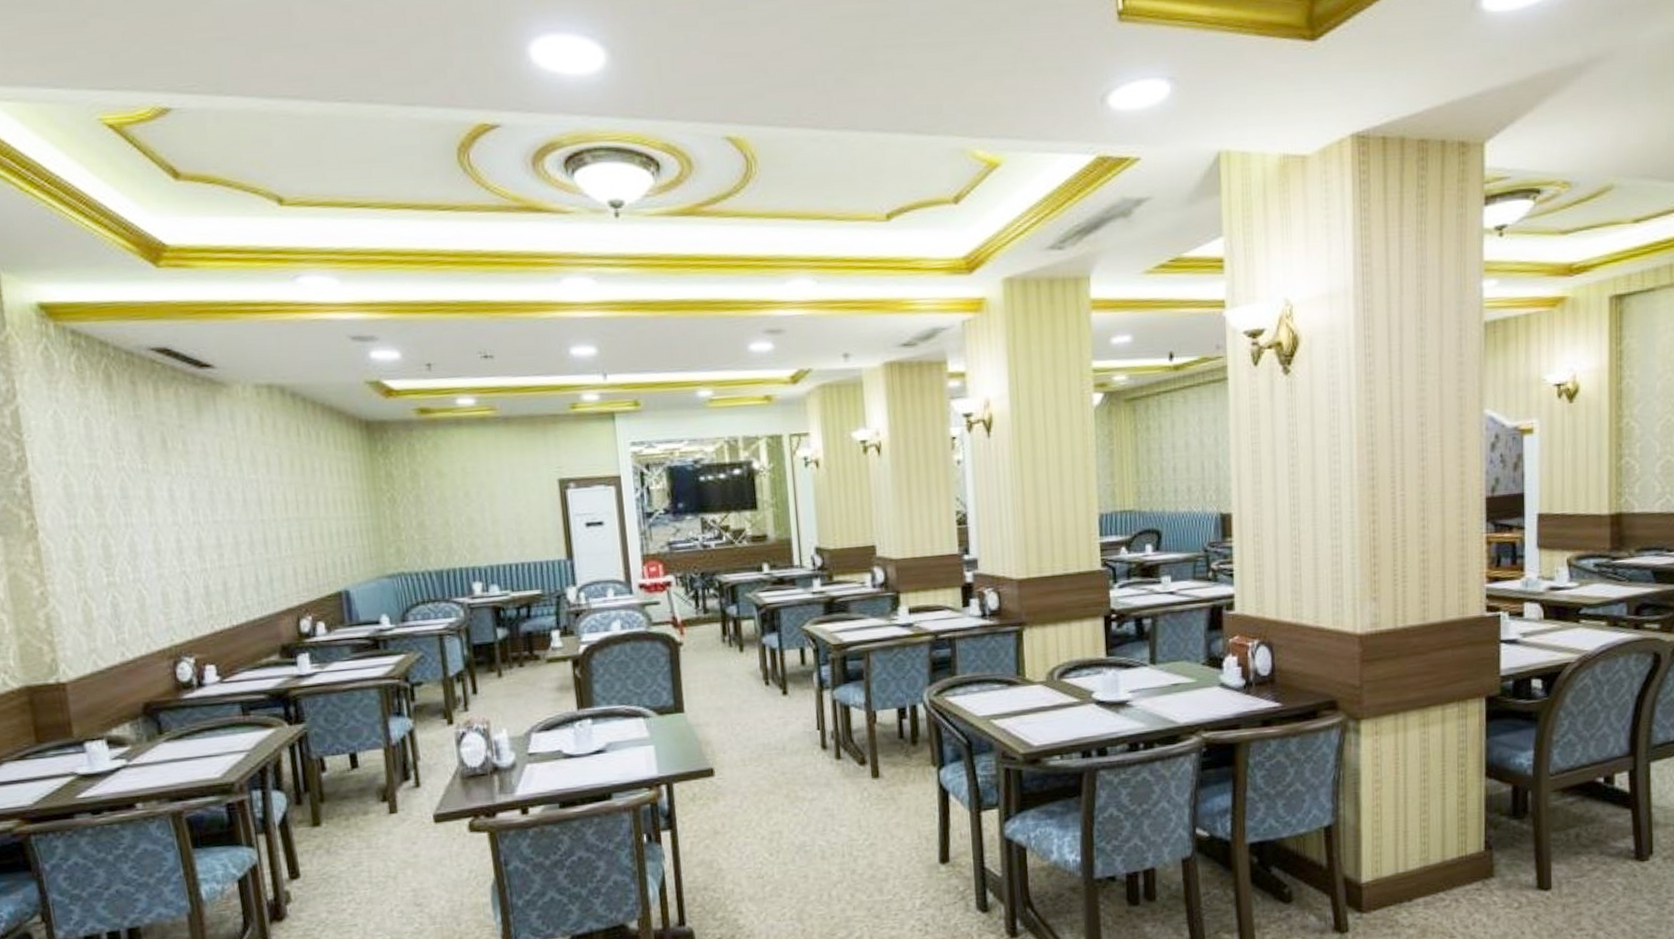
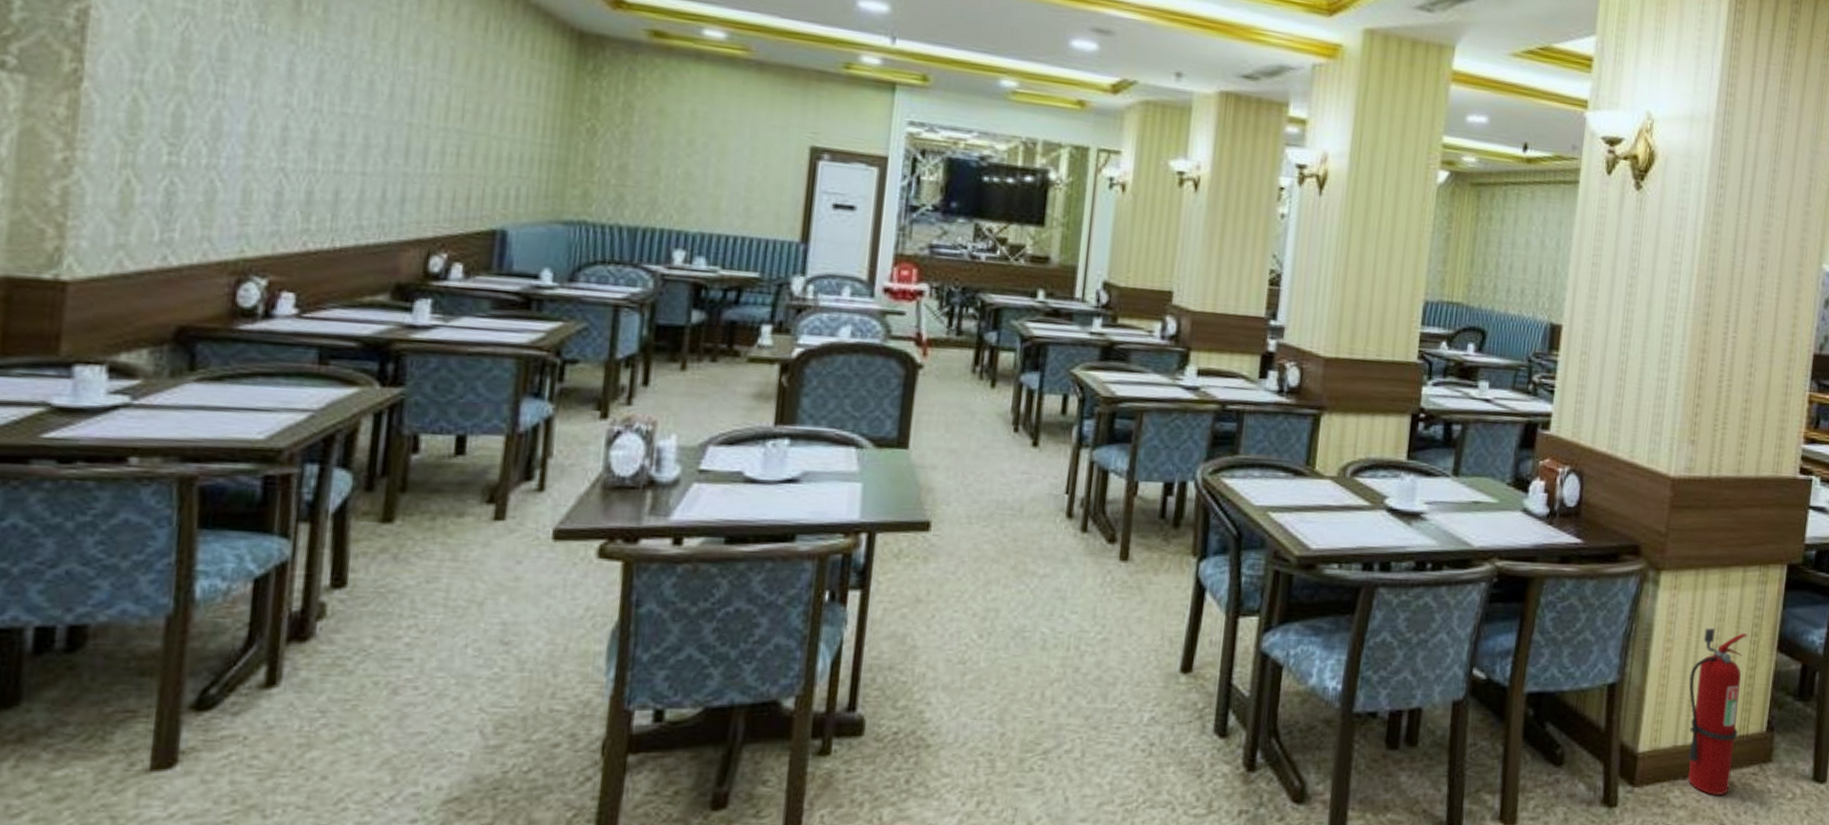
fire extinguisher: none [1401,765,1457,913] -> present [1687,628,1748,795]

